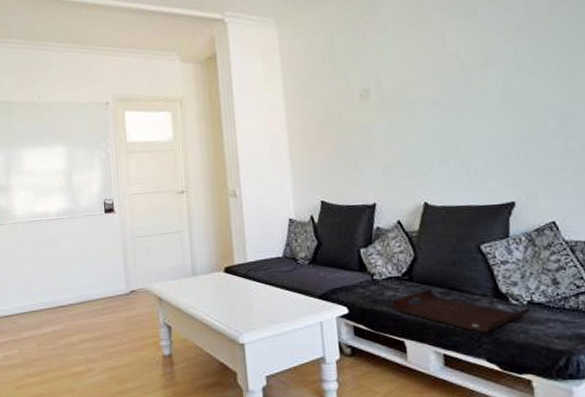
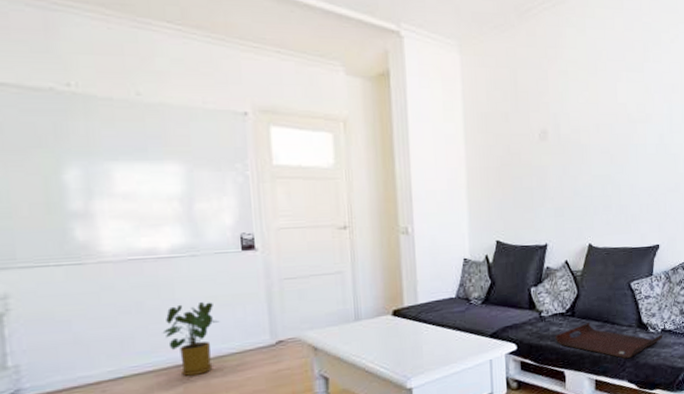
house plant: none [51,255,89,315] -> present [162,302,220,376]

